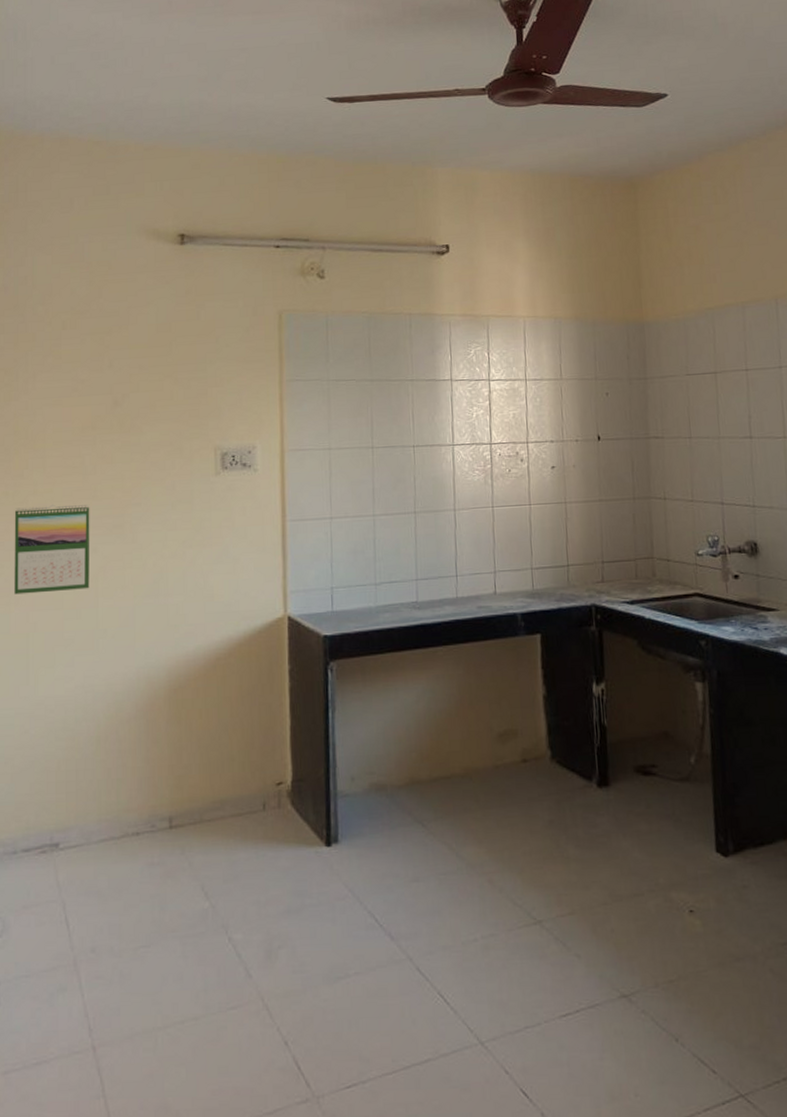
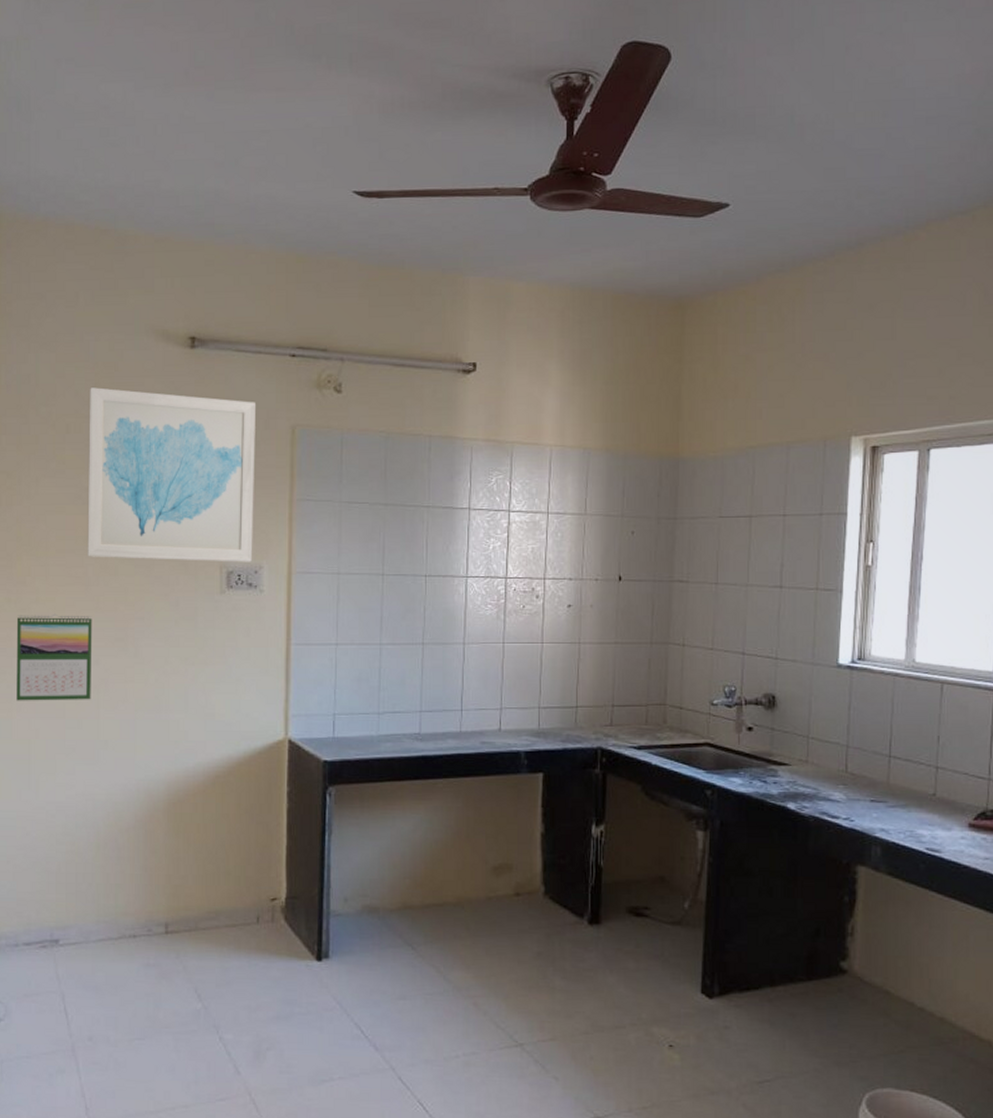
wall art: none [84,285,246,447] -> present [87,387,257,562]

